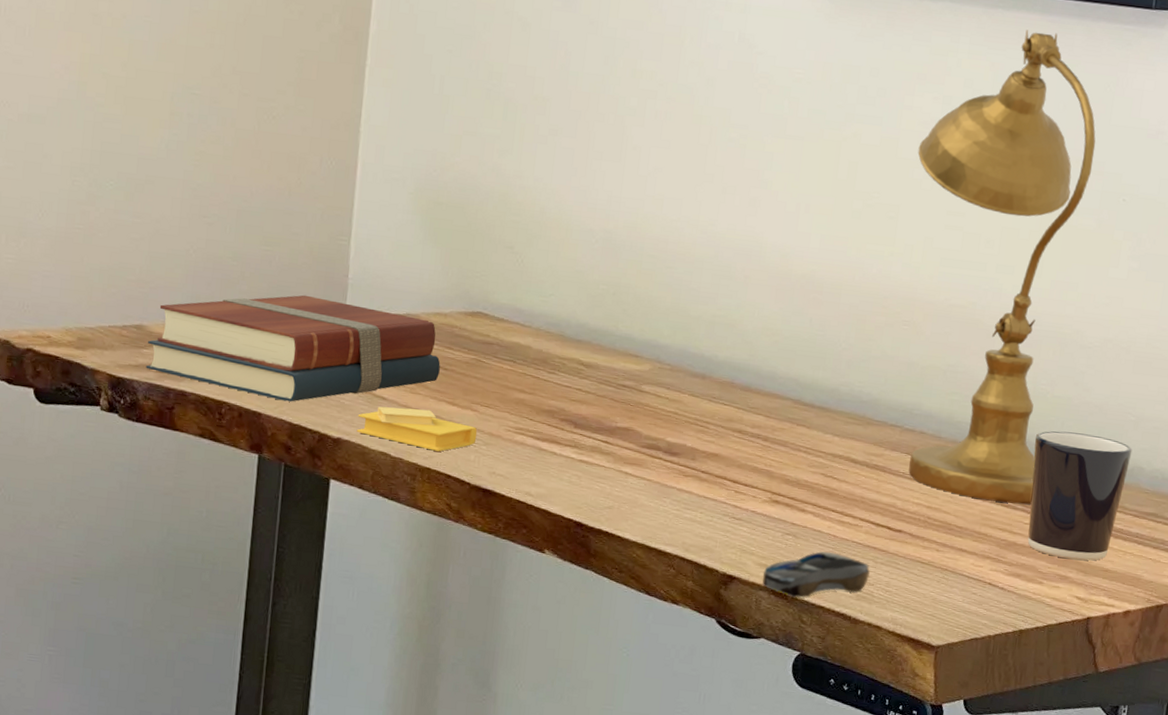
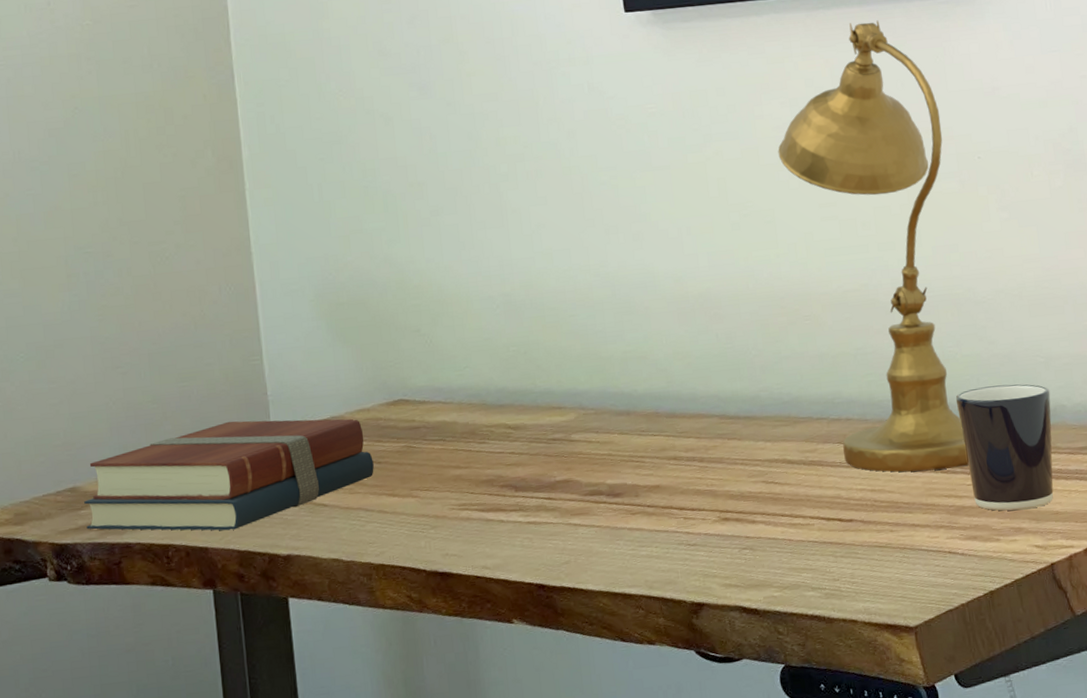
sticky notes: present [356,406,478,452] -> none [303,506,423,546]
computer mouse: present [761,551,870,598] -> none [729,556,834,611]

